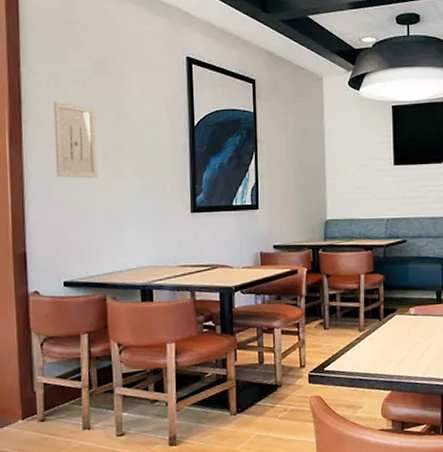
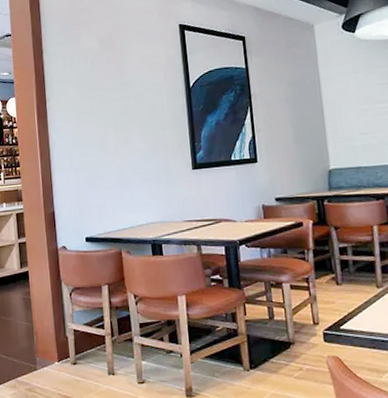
wall art: present [53,102,98,178] -> none [69,79,108,145]

